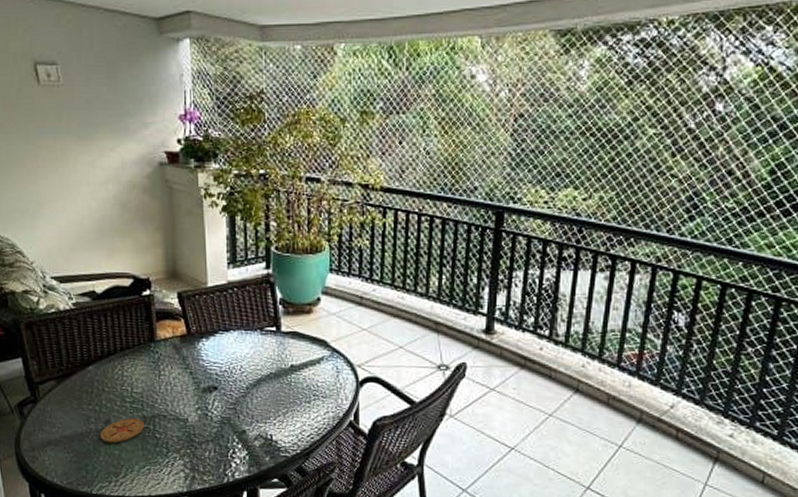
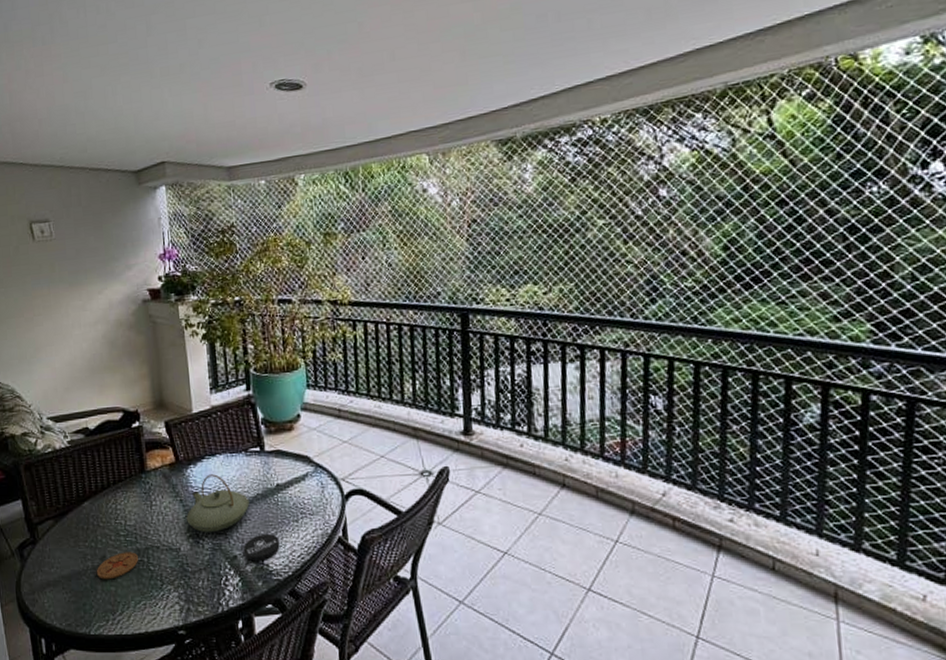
teapot: none [196,349,262,406] -> present [186,474,250,532]
coaster: none [252,411,290,438] -> present [242,533,280,562]

